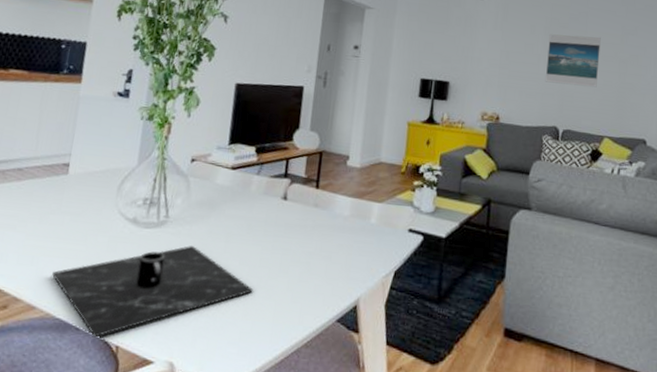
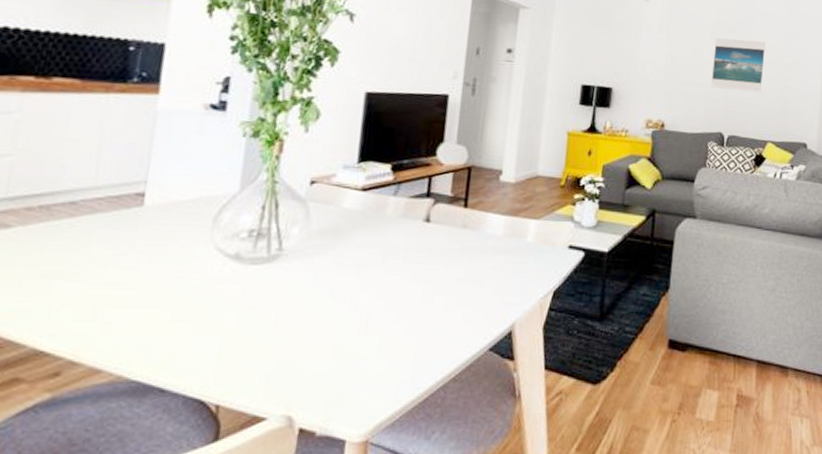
place setting: present [52,246,253,338] -> none [124,281,391,398]

